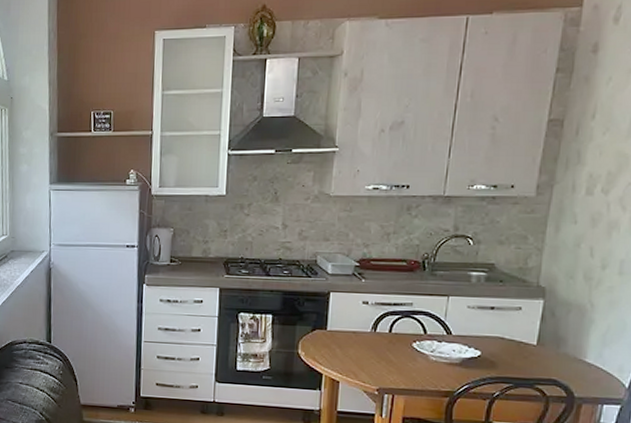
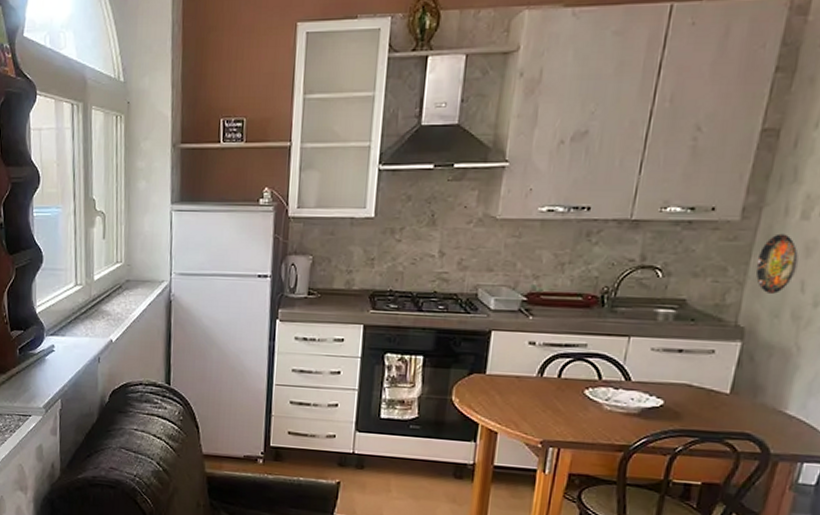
decorative plate: none [551,207,586,258] -> present [755,233,799,294]

